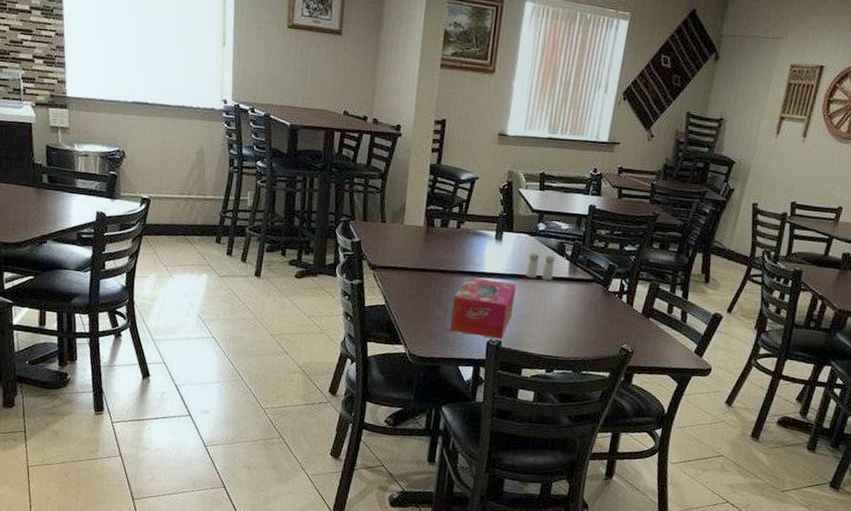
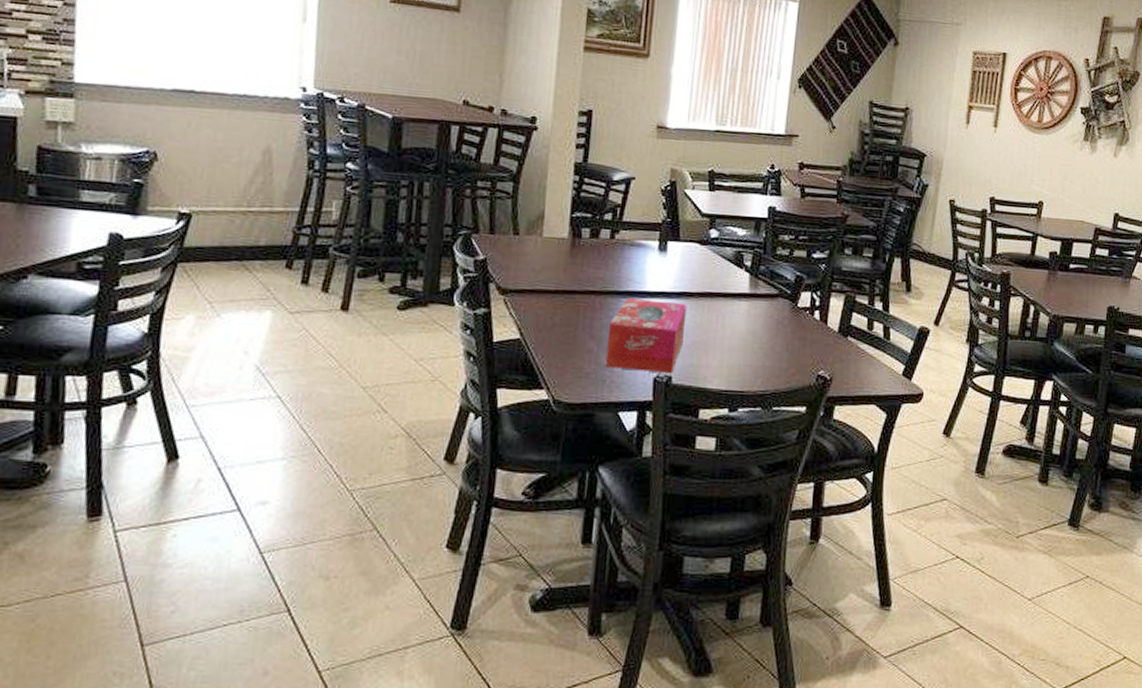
salt and pepper shaker: present [526,252,556,280] -> none [699,265,733,298]

